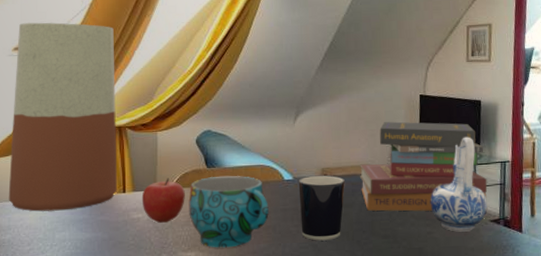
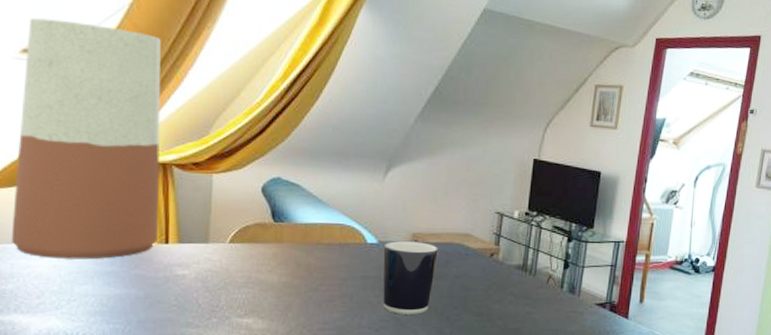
fruit: present [141,178,185,223] -> none [189,230,245,282]
cup: present [188,176,269,248] -> none [248,233,346,316]
books: present [359,121,488,212] -> none [455,186,598,289]
ceramic pitcher: present [430,137,488,232] -> none [532,211,595,314]

